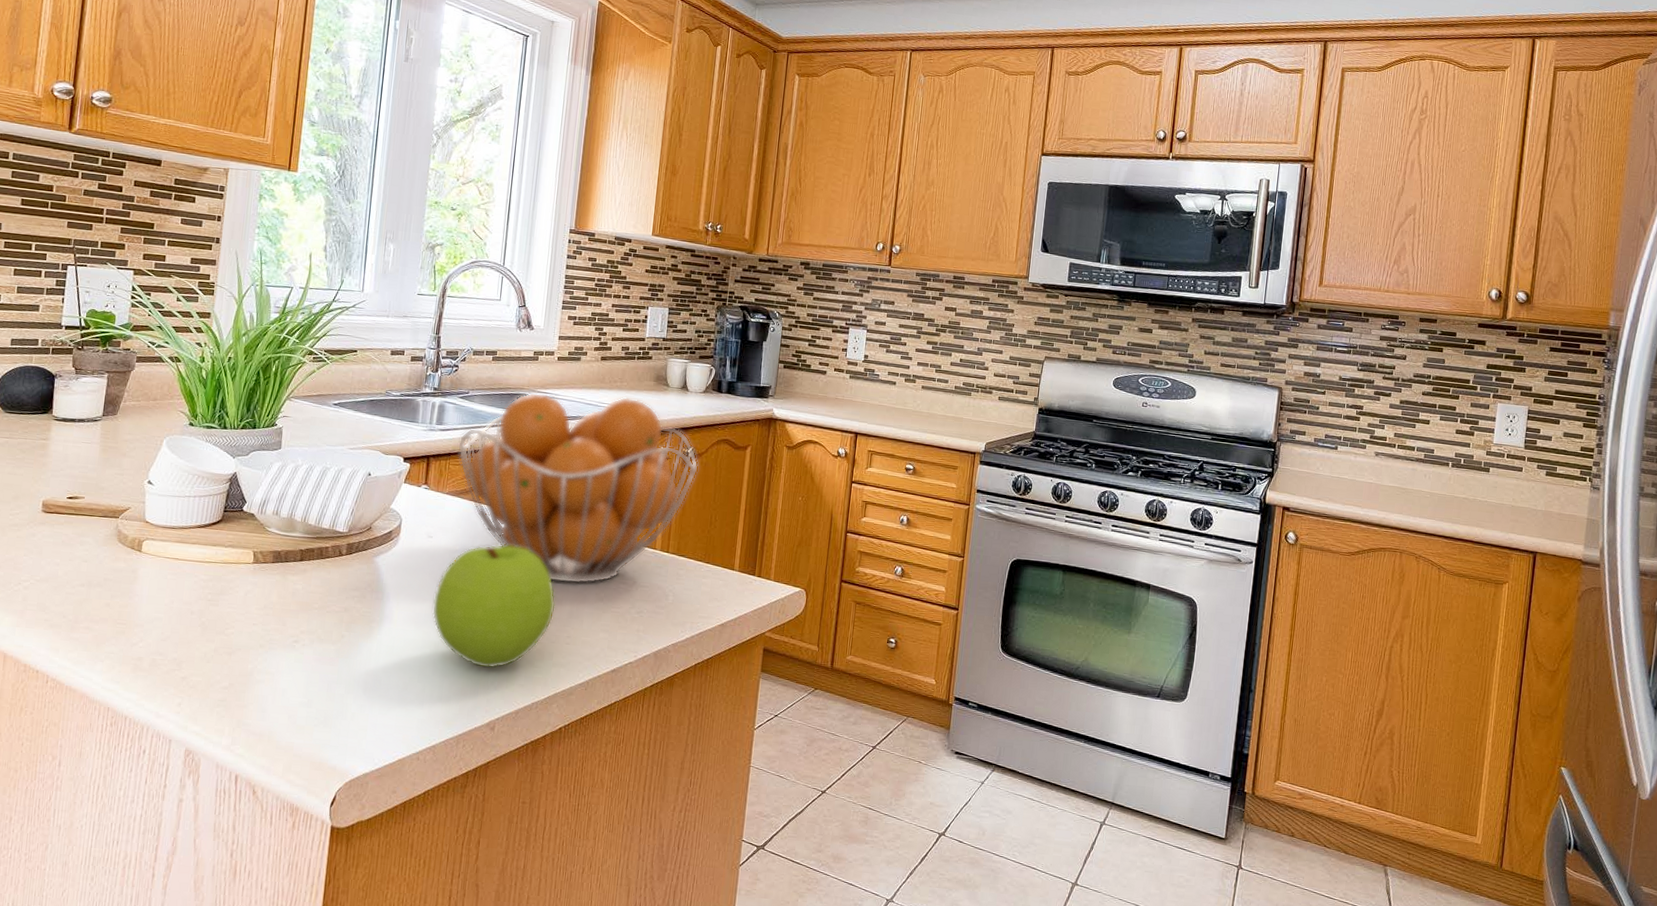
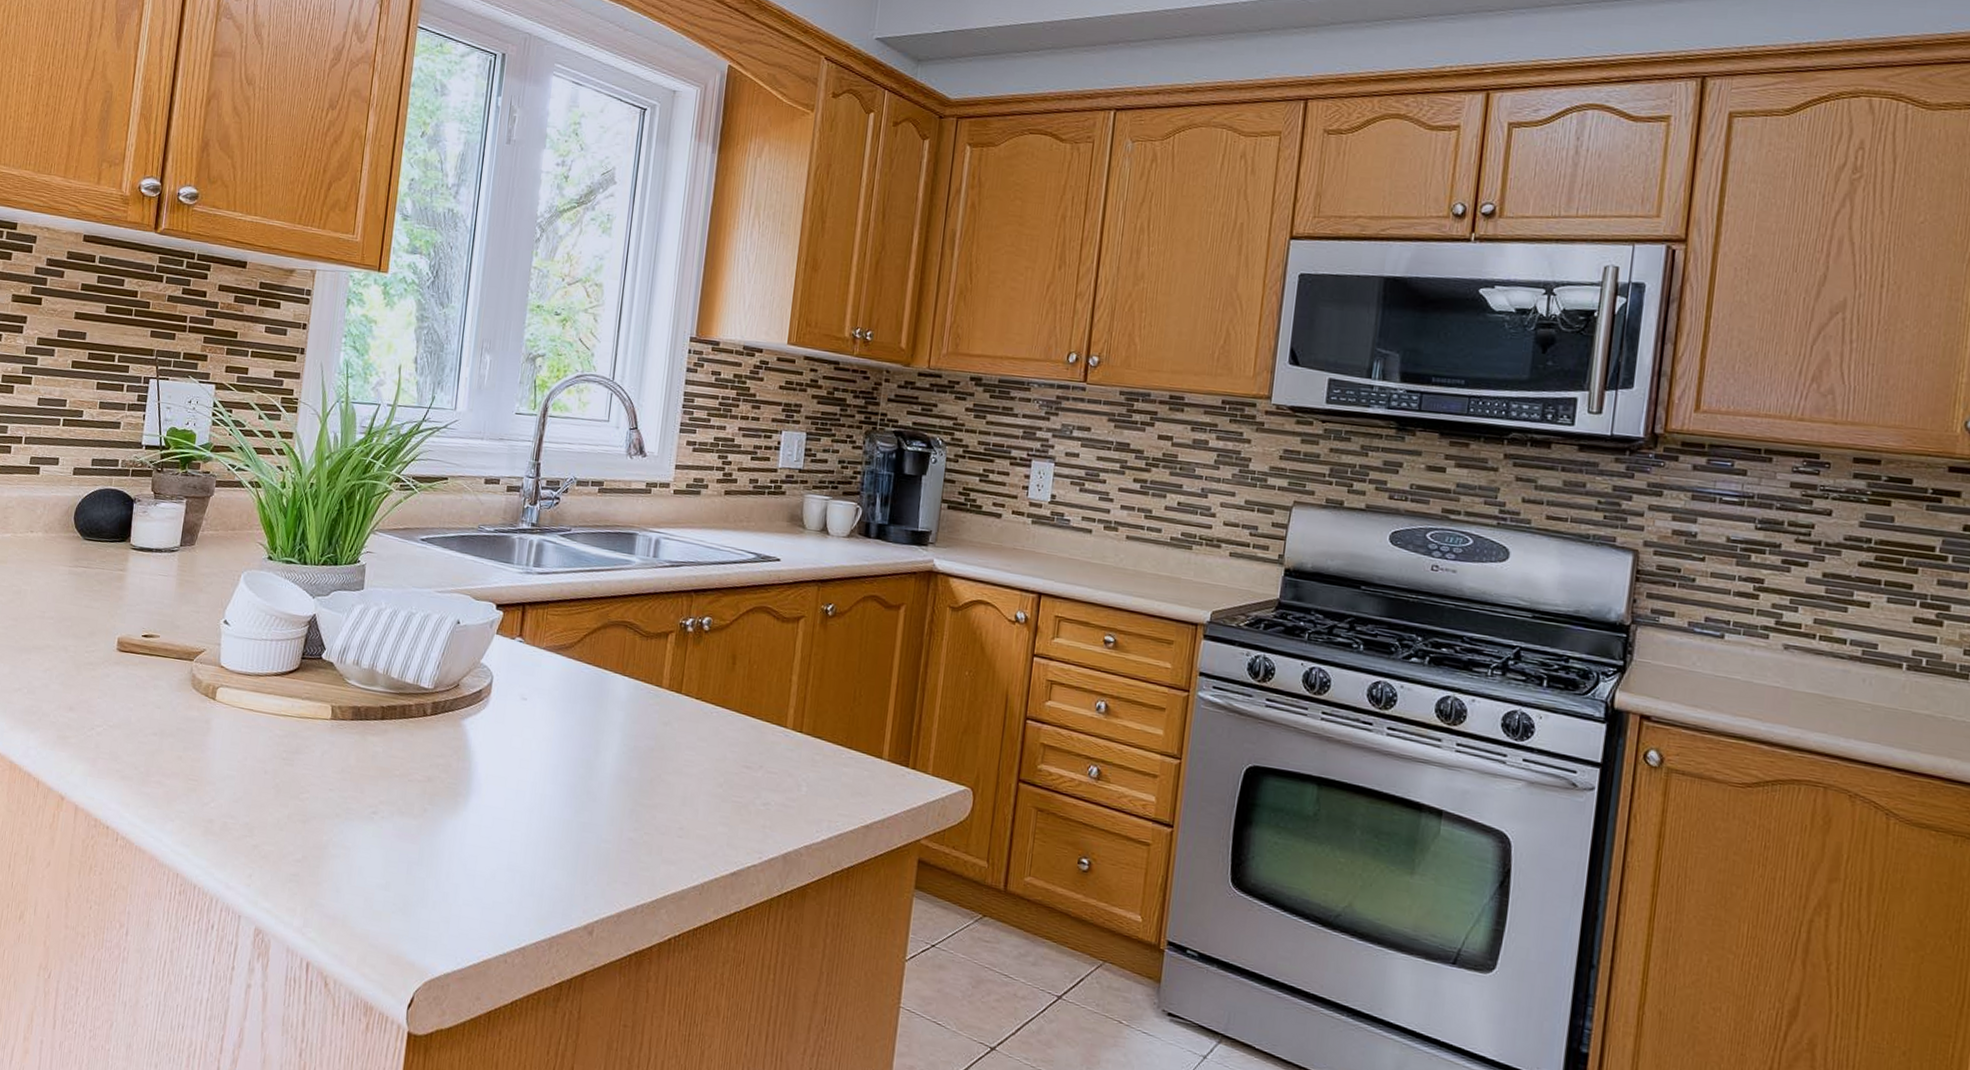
apple: present [432,544,556,669] -> none [524,711,667,861]
fruit basket: present [457,392,699,584] -> none [556,531,841,766]

